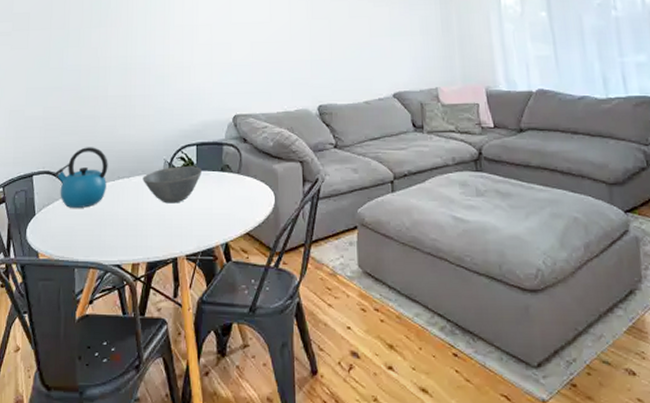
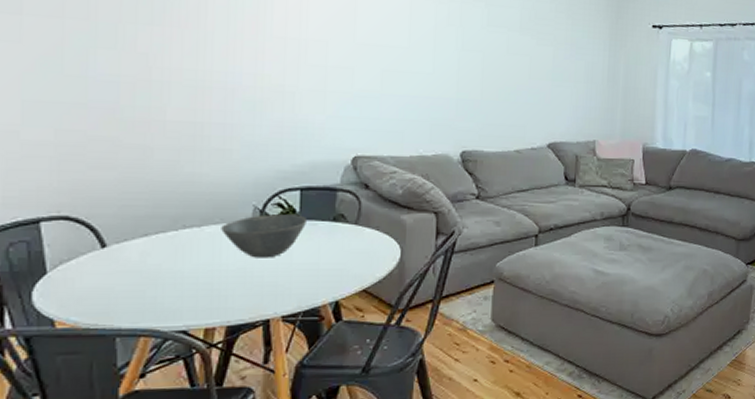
kettle: present [54,147,108,208] -> none [77,186,168,264]

